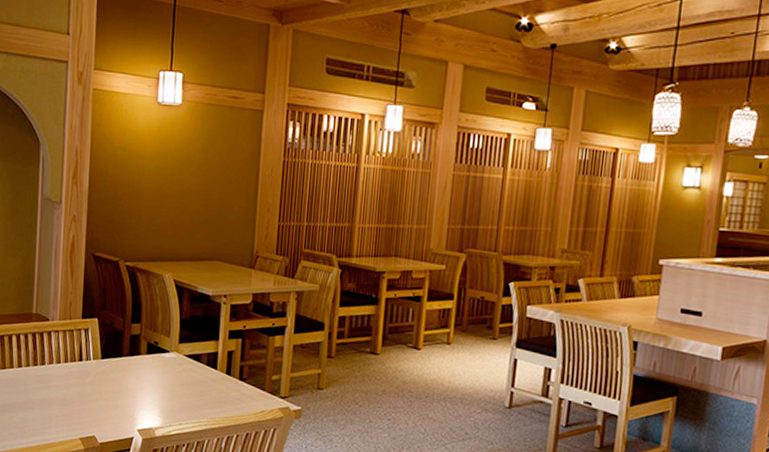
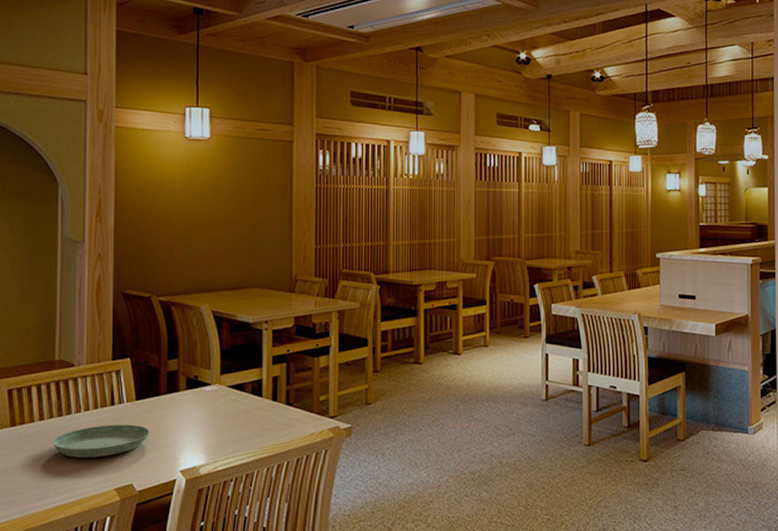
saucer: none [28,378,113,408] -> present [52,424,150,458]

